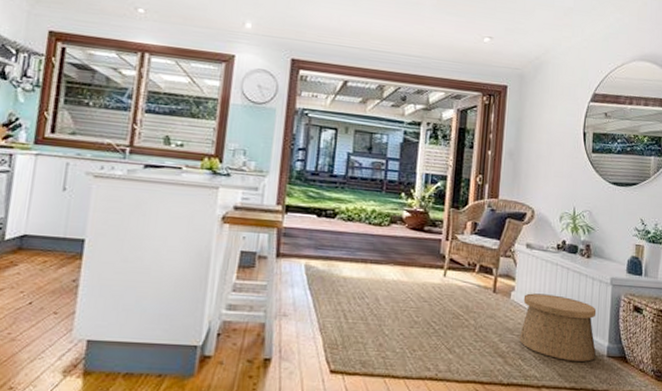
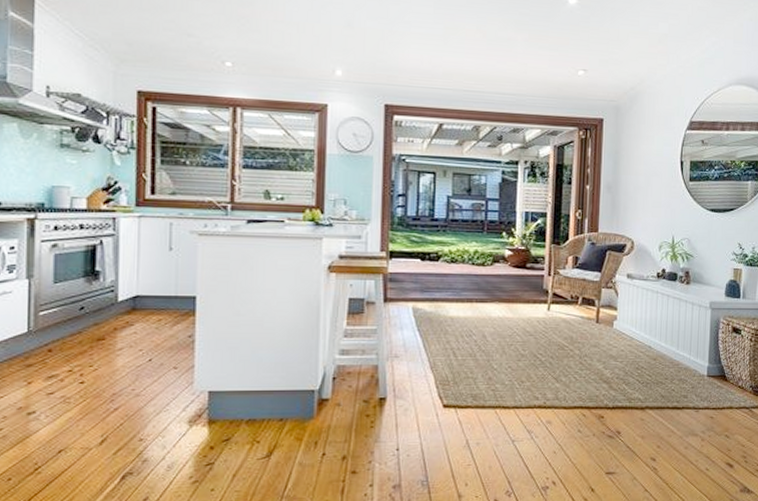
basket: present [519,293,597,362] -> none [623,321,697,382]

